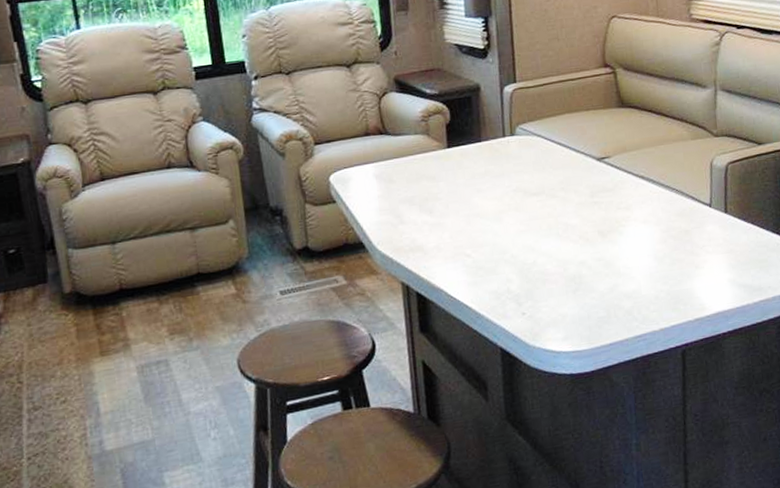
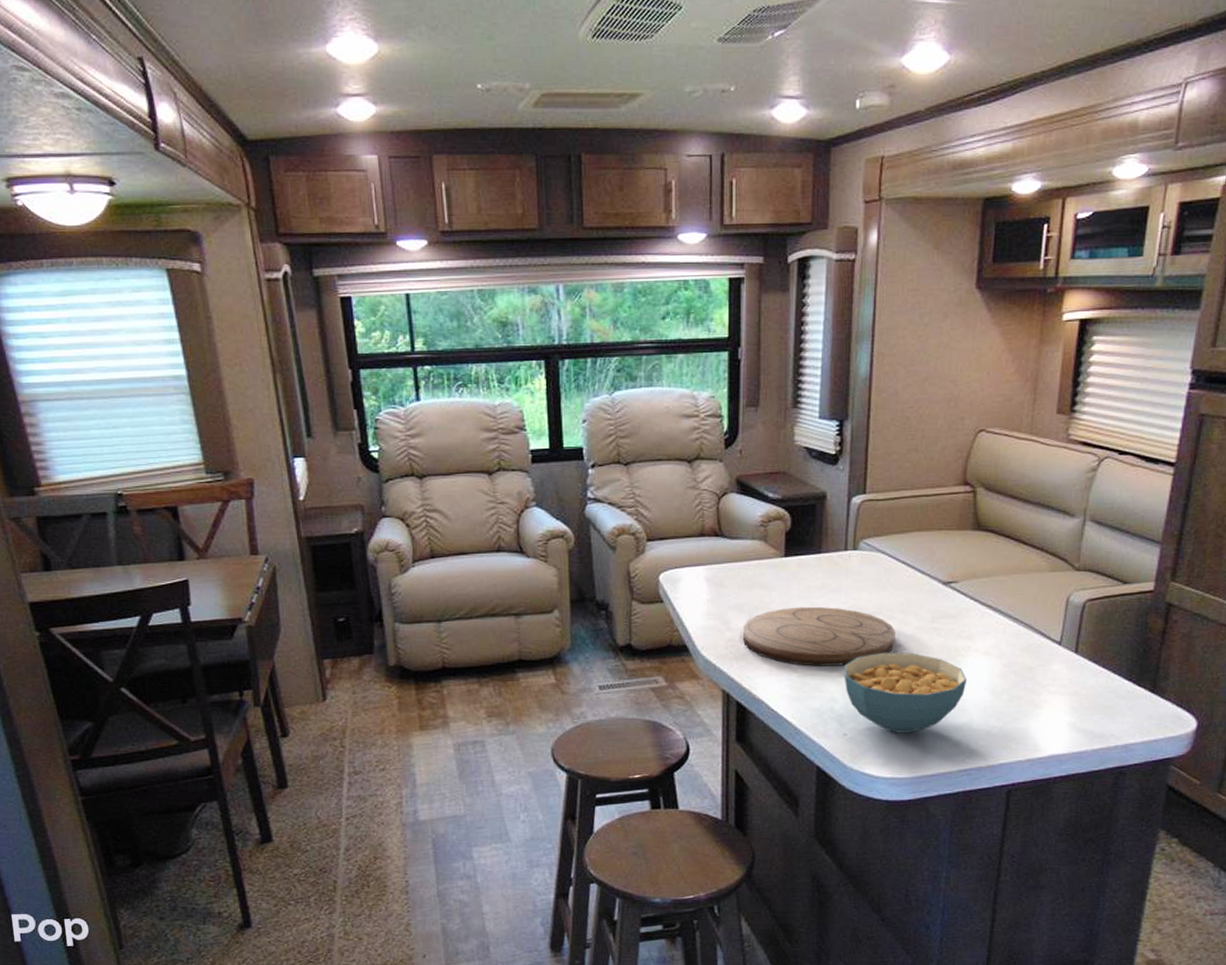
cutting board: none [415,191,560,251] -> present [742,606,895,667]
cereal bowl: none [515,228,631,307] -> present [844,652,967,733]

